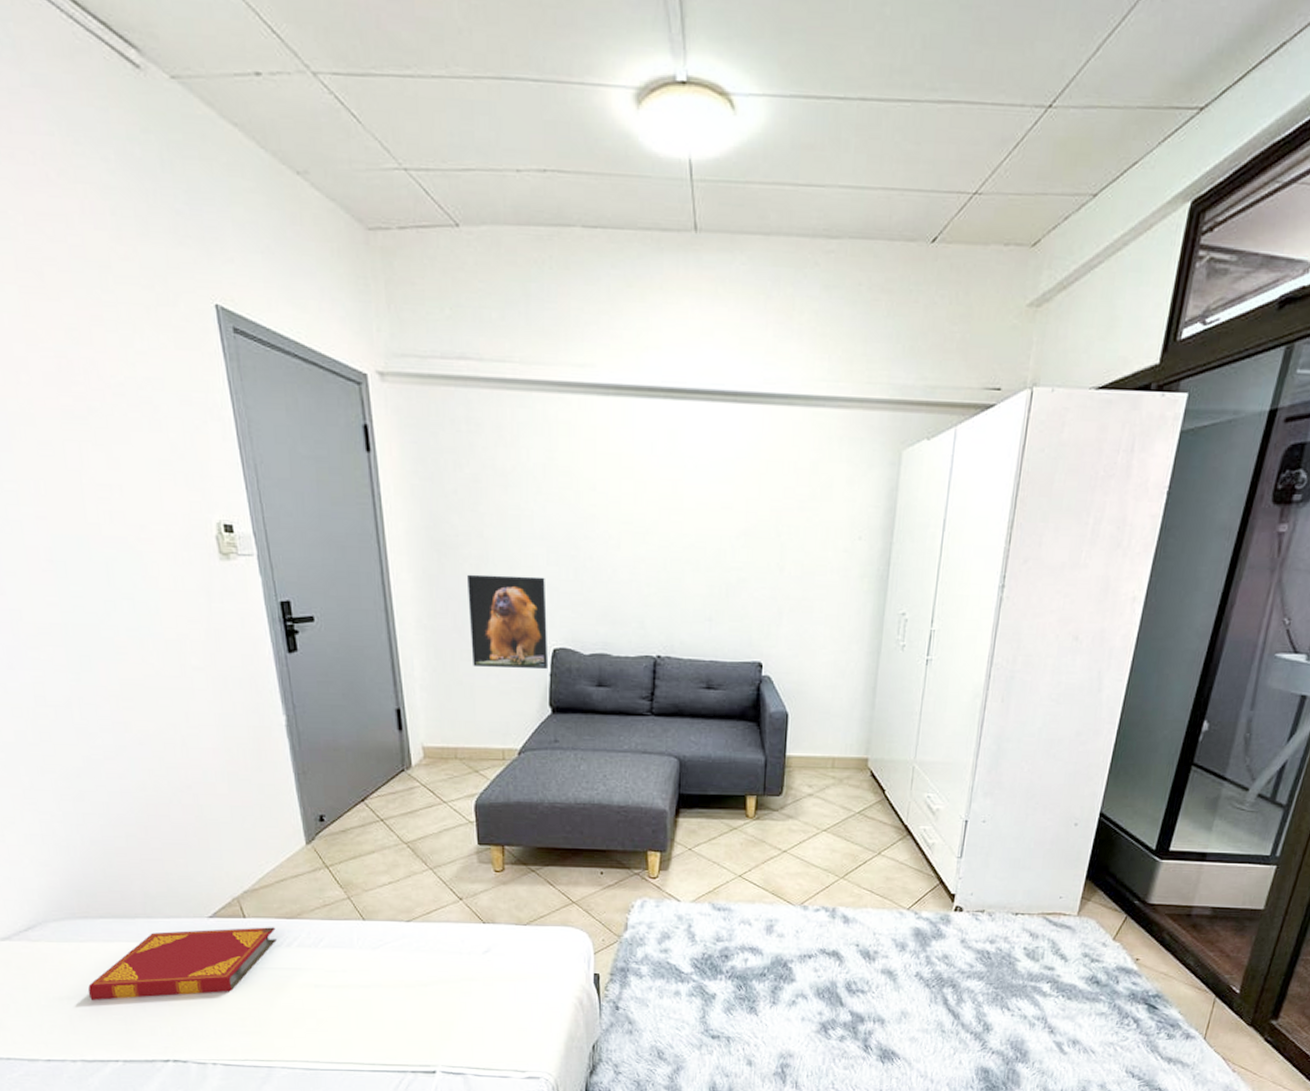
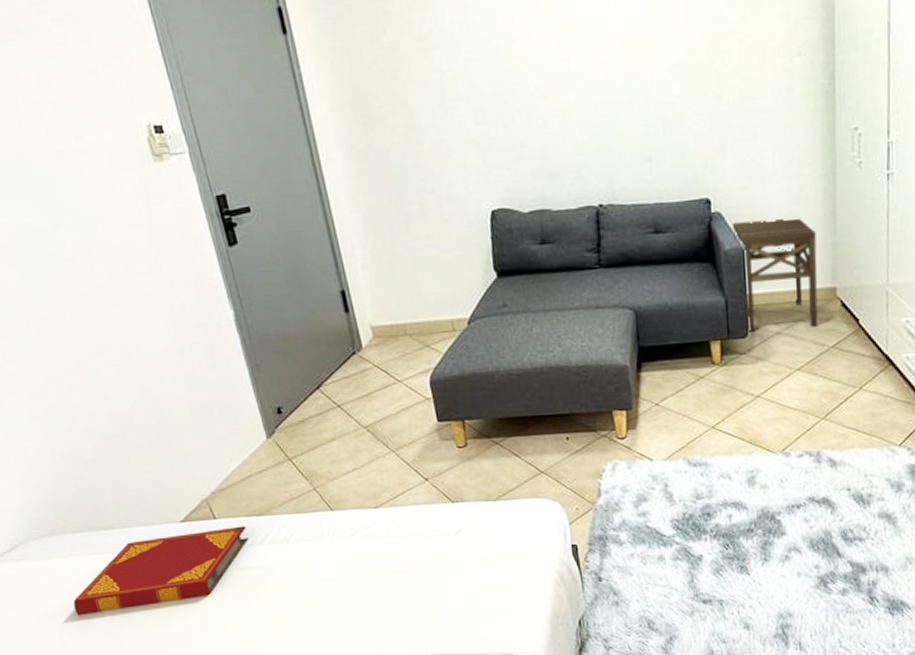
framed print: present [467,574,549,670] -> none [396,138,489,238]
side table: none [779,687,856,793] -> present [731,216,818,332]

